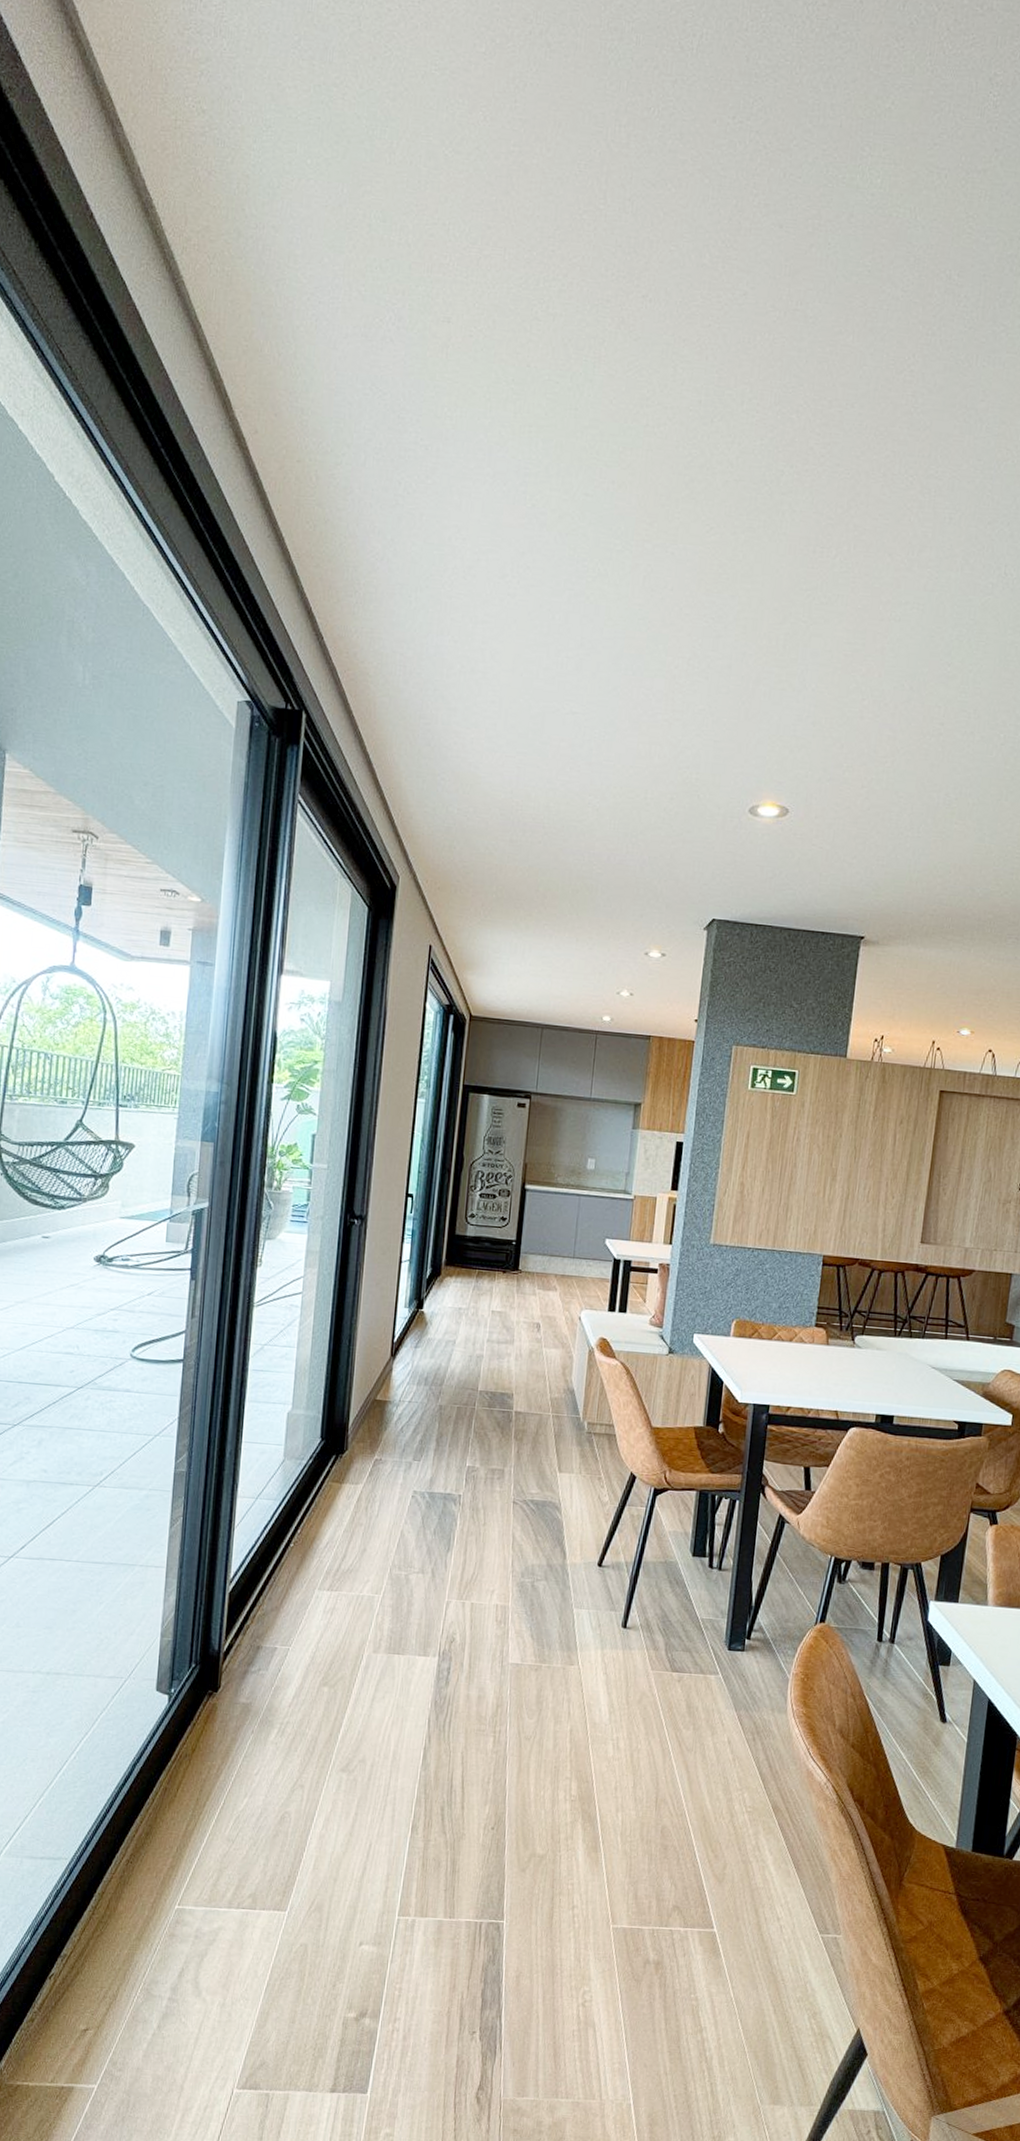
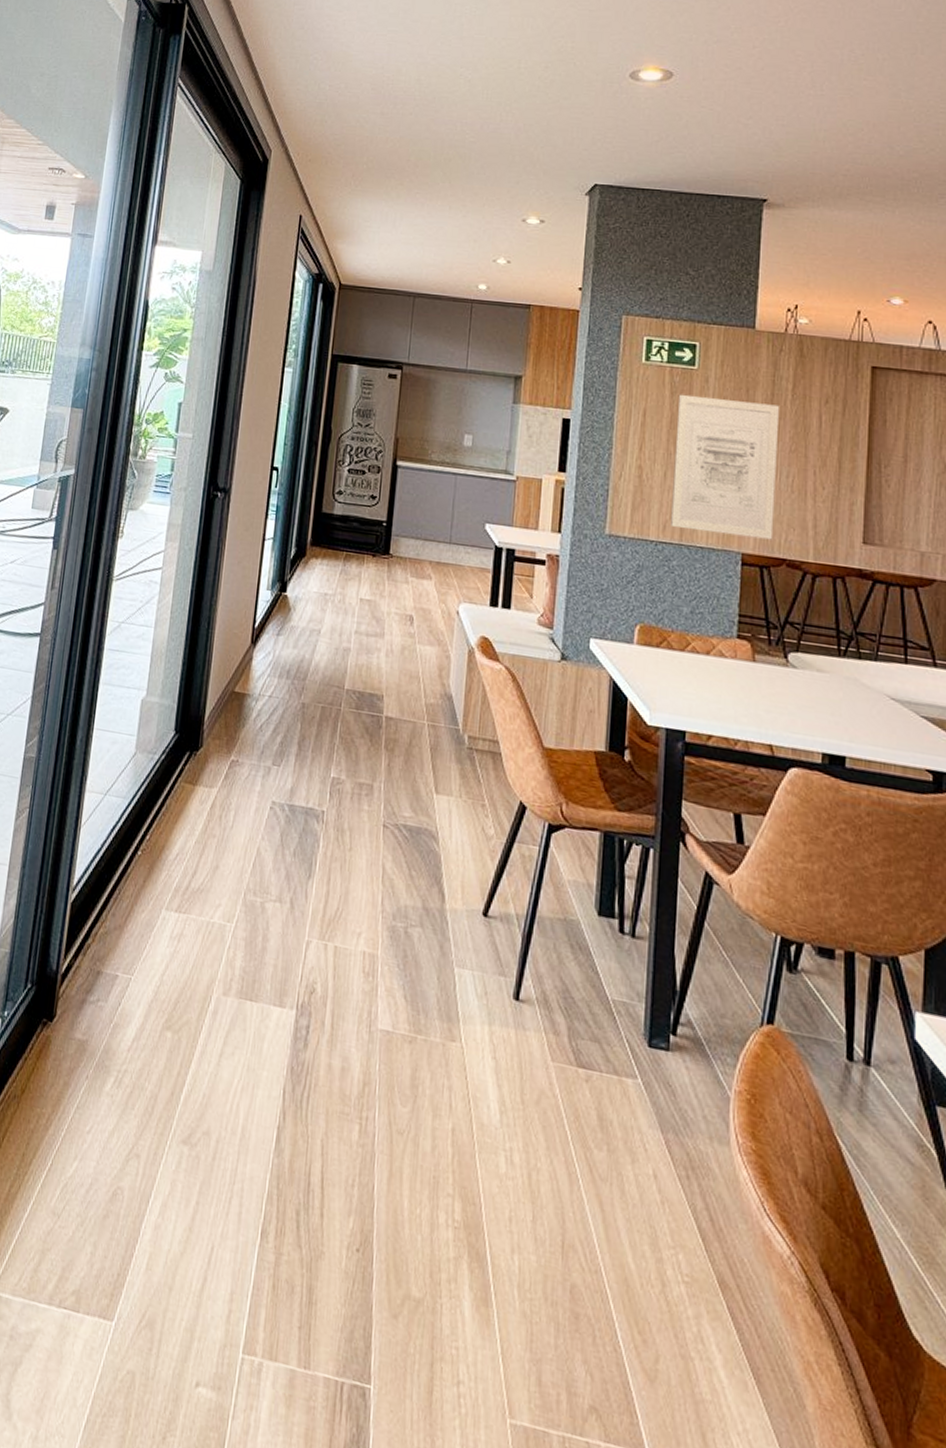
wall art: none [766,1117,862,1243] -> present [671,394,779,540]

